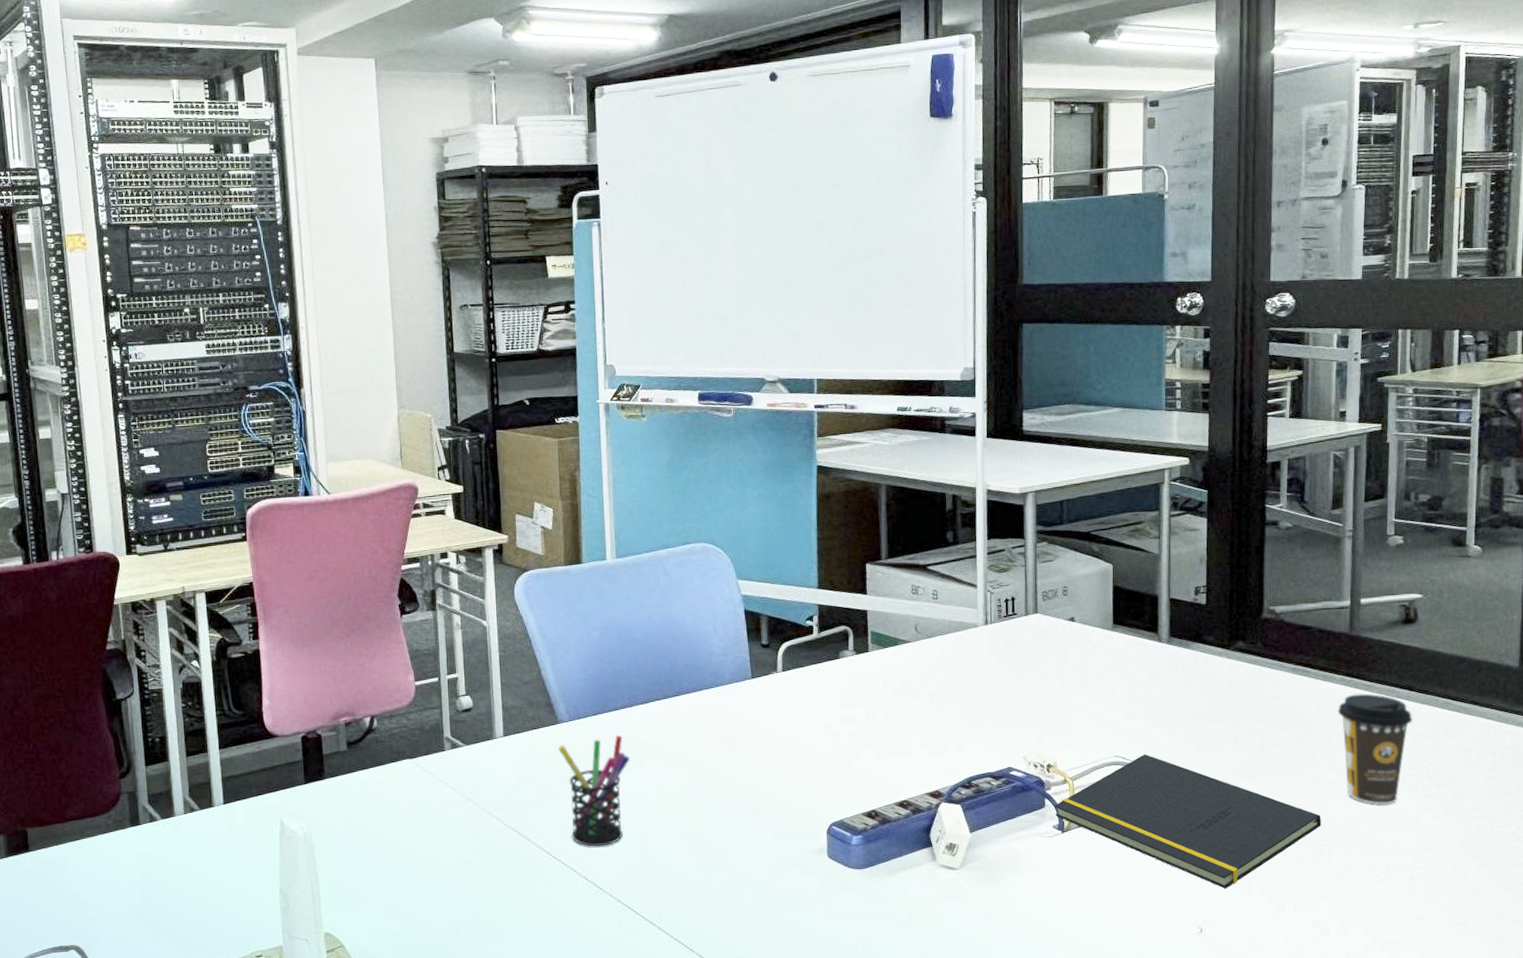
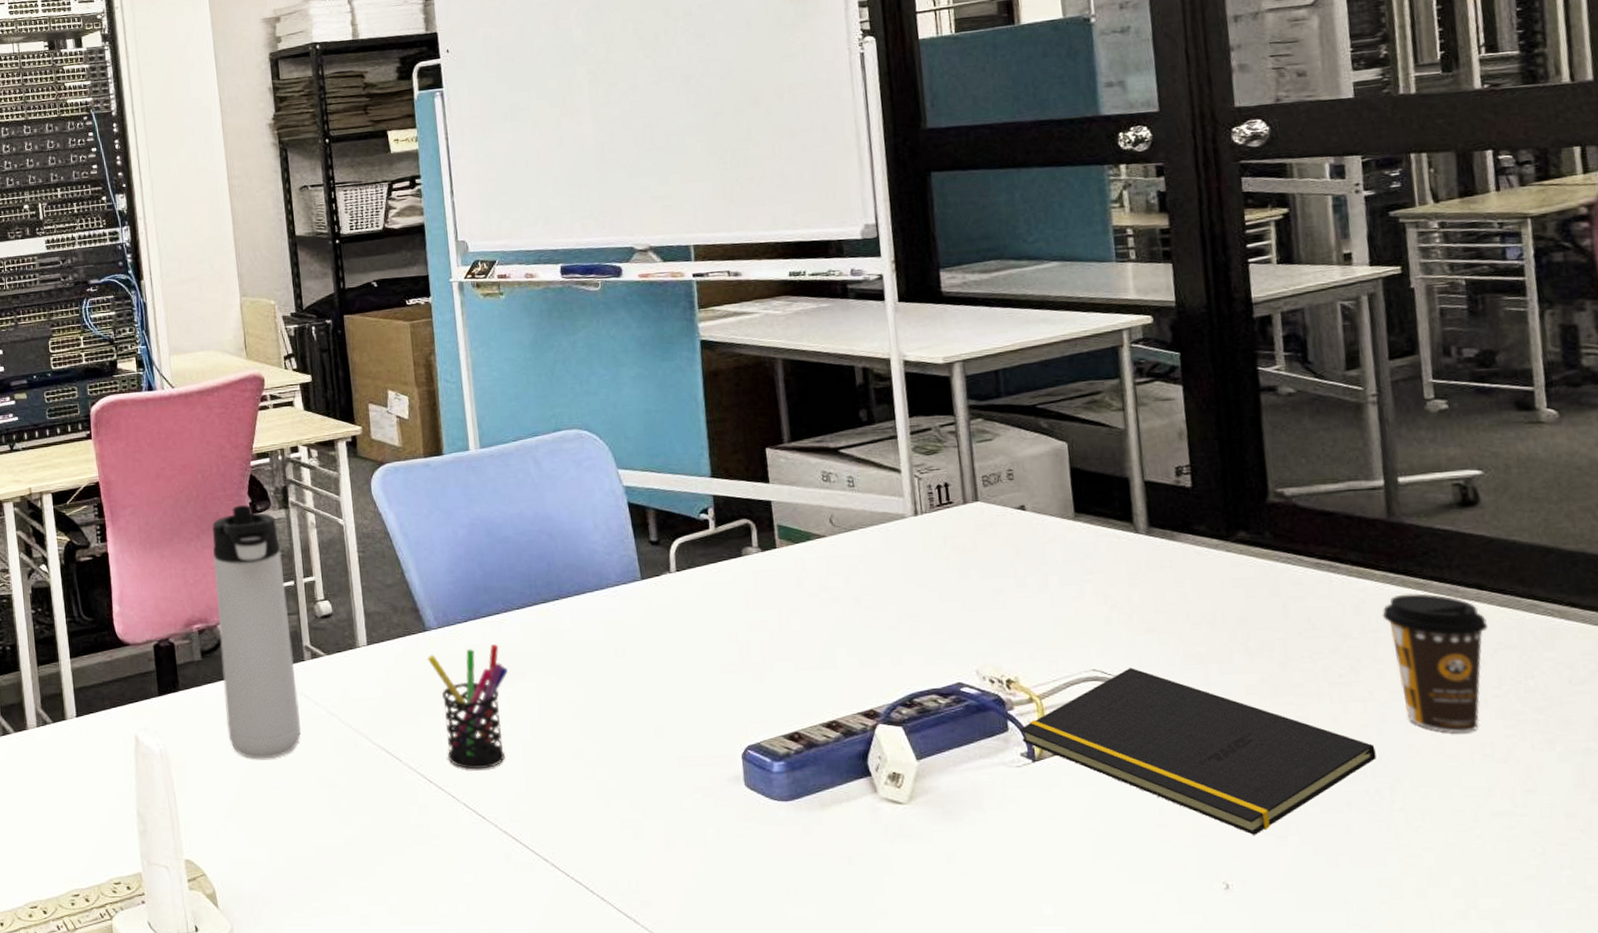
thermos bottle: none [362,606,439,841] -> present [212,504,302,759]

